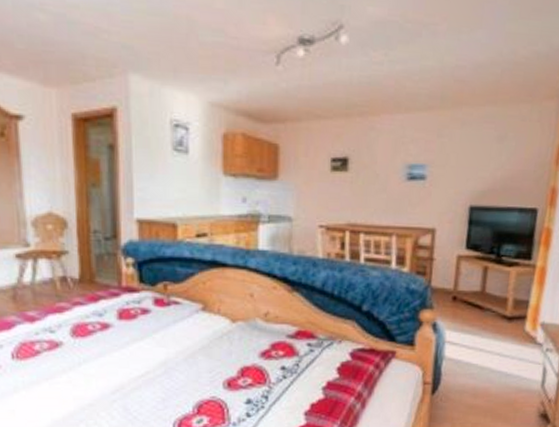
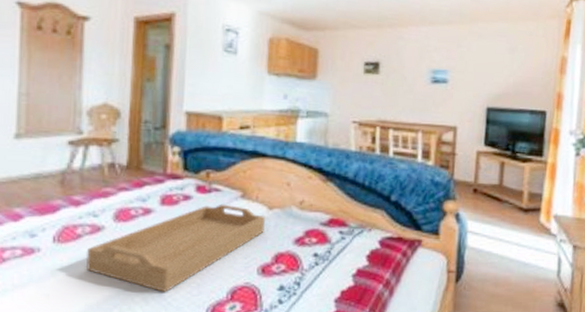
serving tray: none [46,317,228,408] -> present [85,203,265,293]

